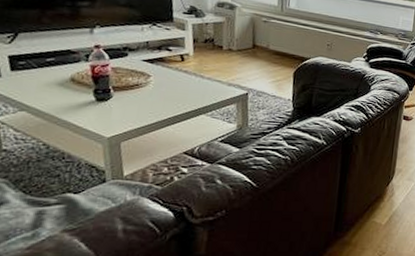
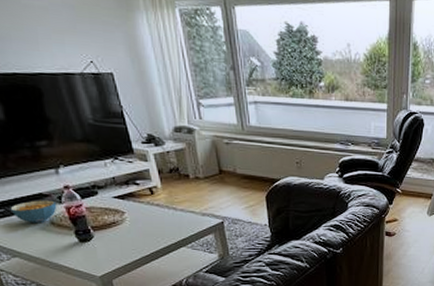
cereal bowl: none [32,56,83,79] -> present [10,200,57,224]

